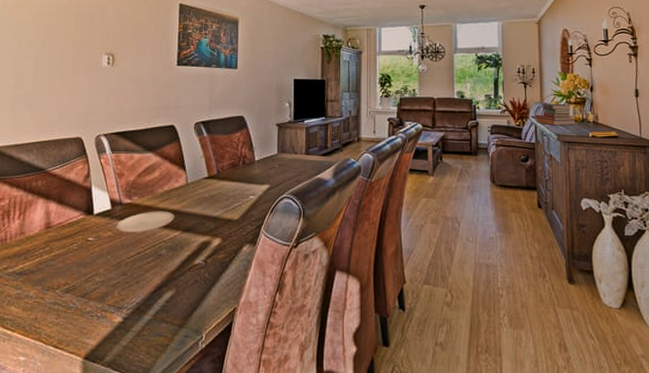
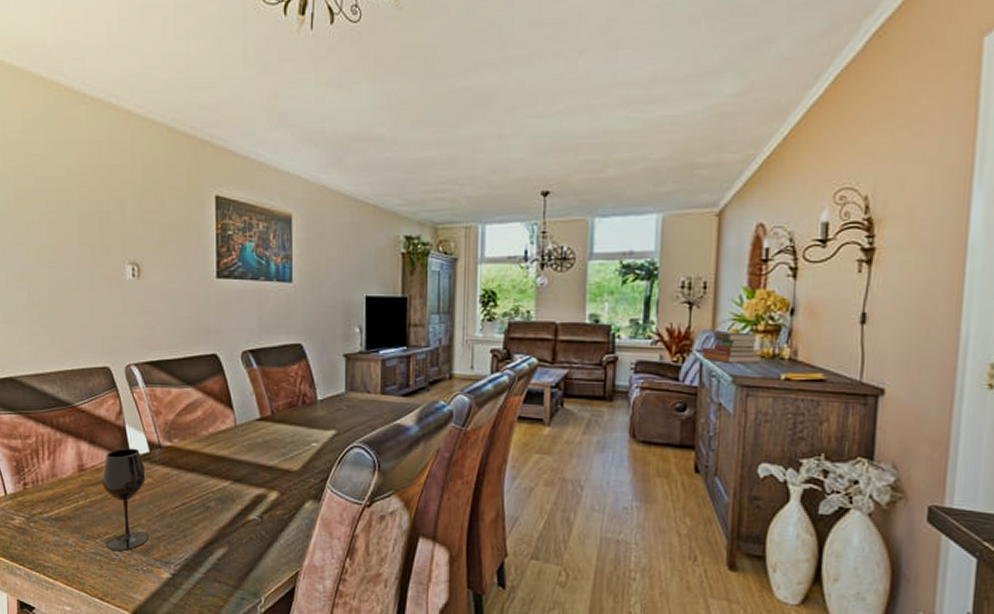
wineglass: none [65,206,107,300] -> present [101,448,149,551]
plate: present [116,211,174,232] -> none [156,456,222,481]

